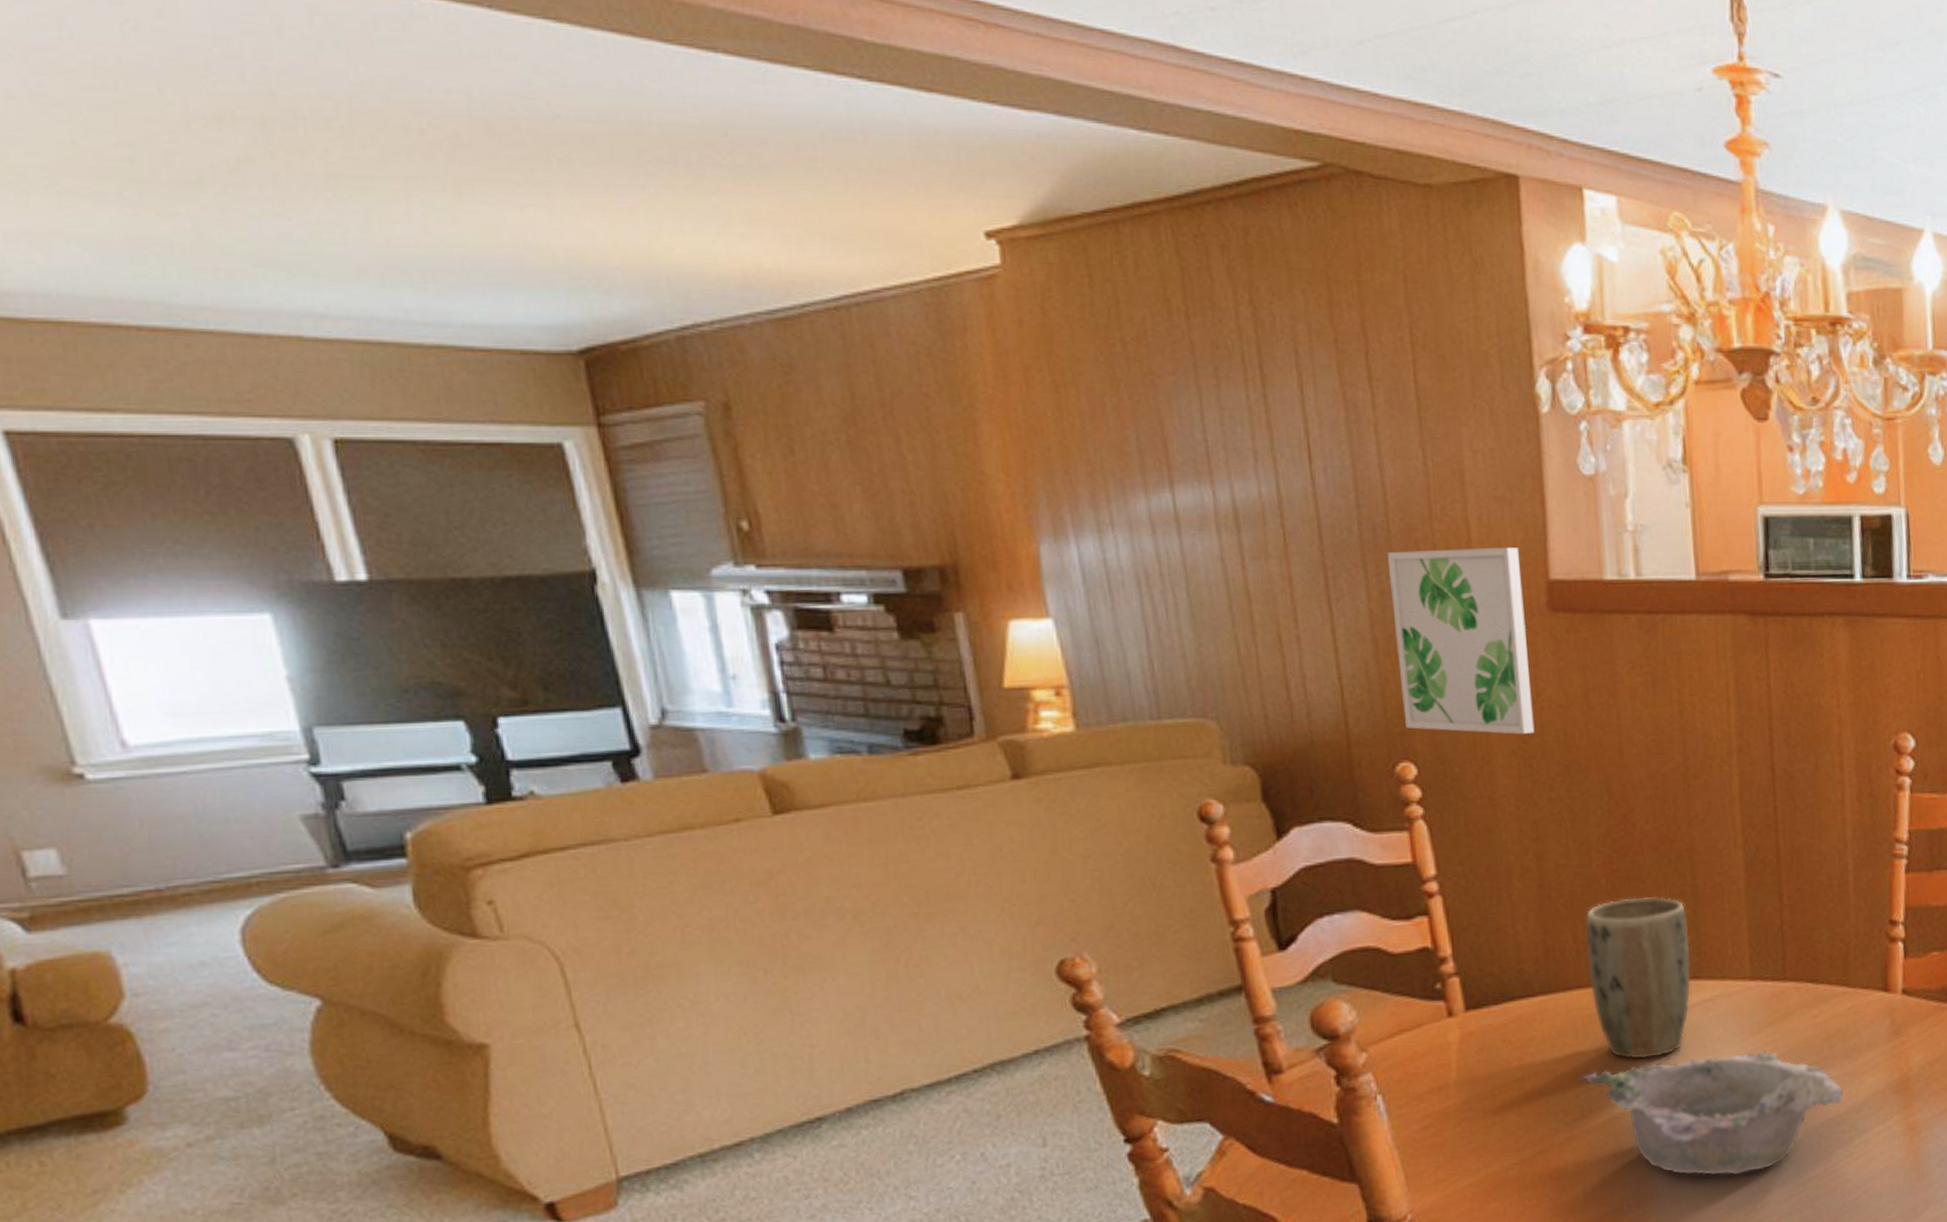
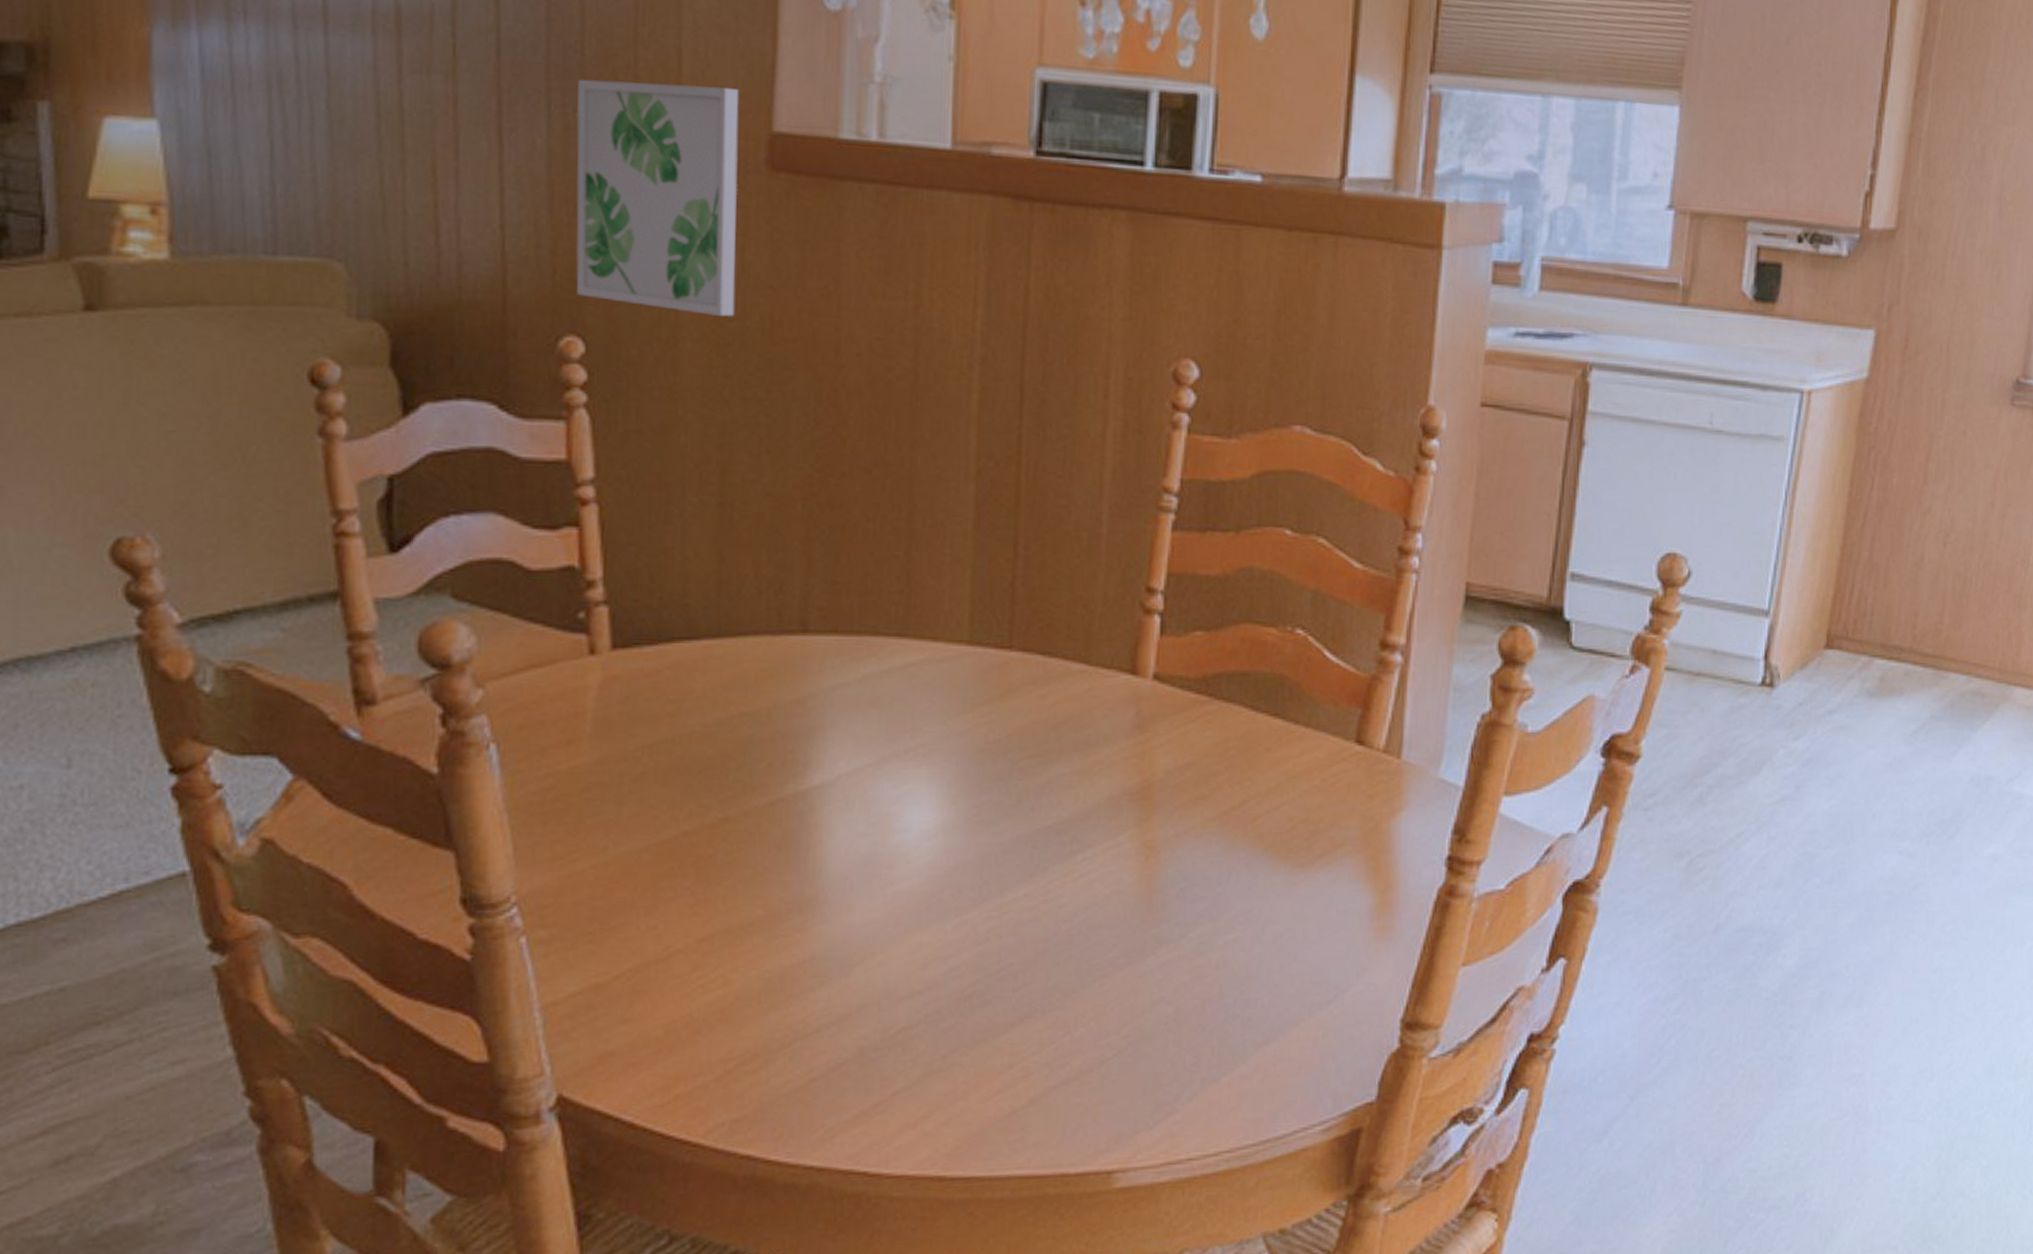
bowl: present [1579,1050,1844,1176] -> none [743,733,1069,885]
plant pot: present [1585,897,1691,1059] -> none [769,529,898,729]

